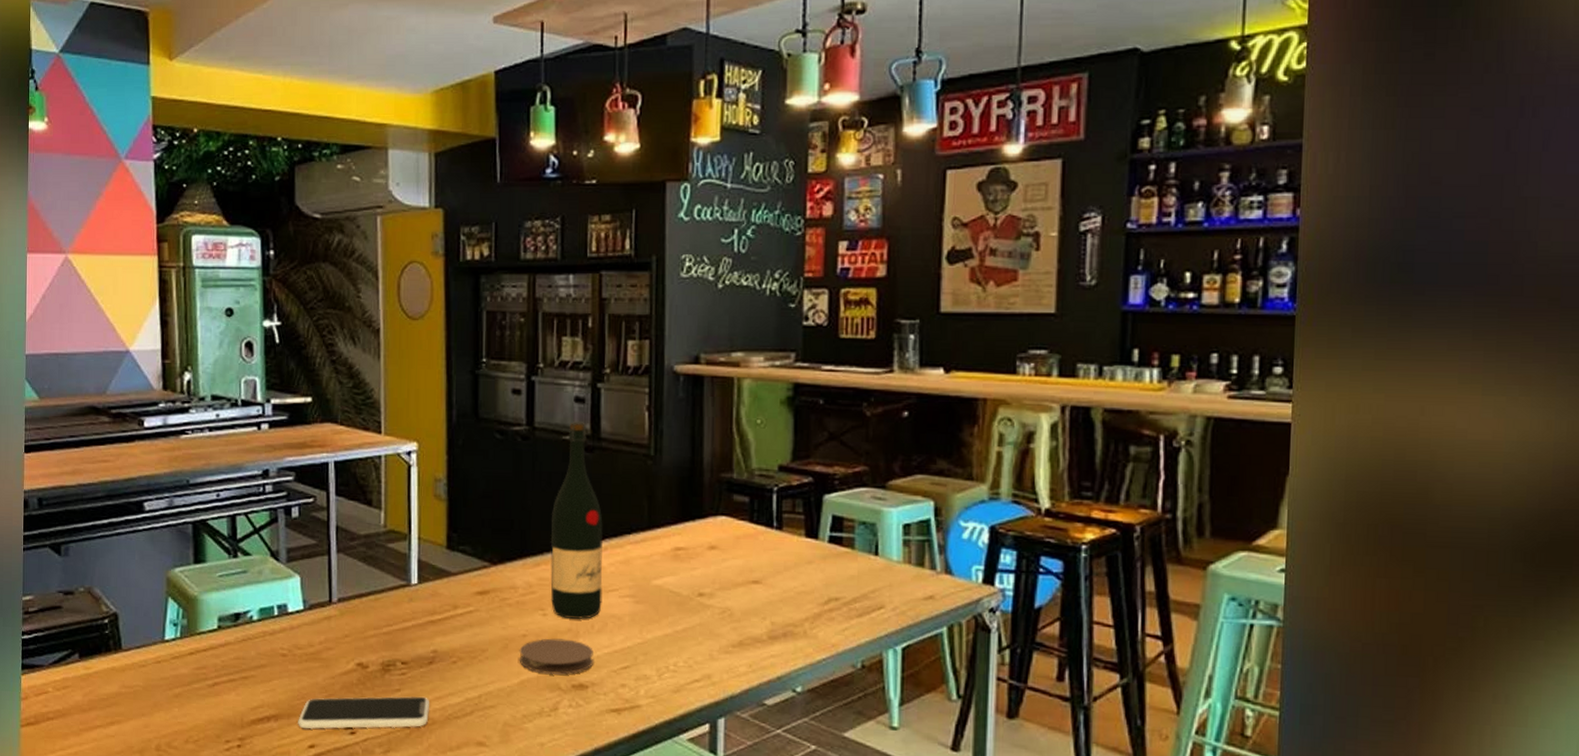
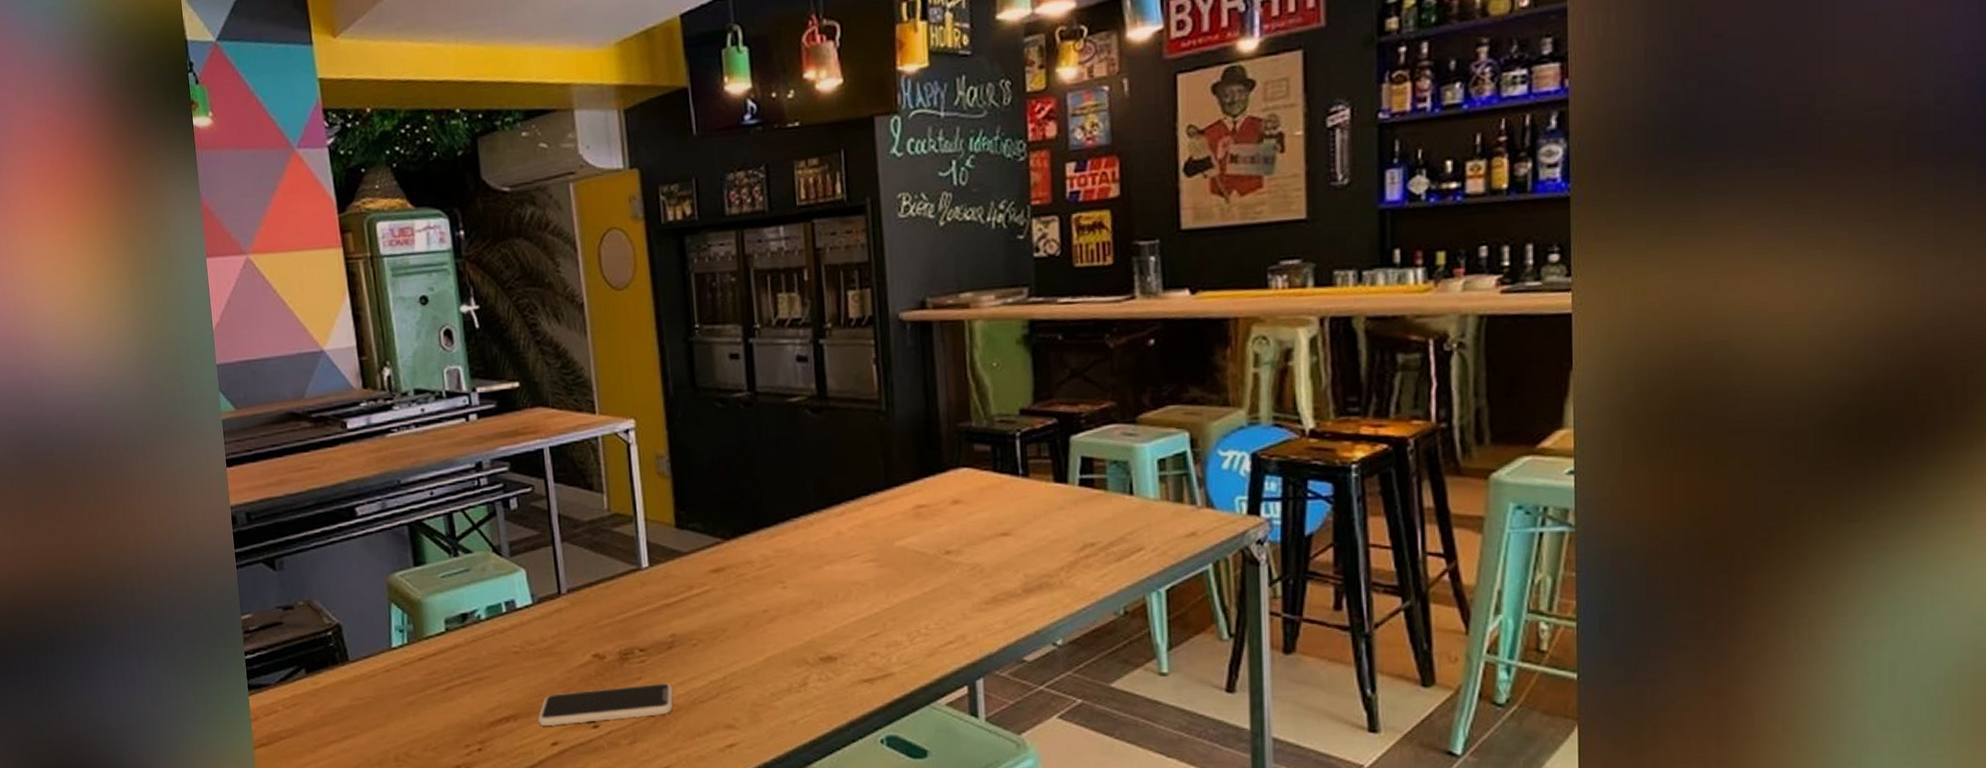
coaster: present [519,638,593,675] -> none [761,611,840,650]
wine bottle: present [550,420,604,619] -> none [783,381,844,589]

